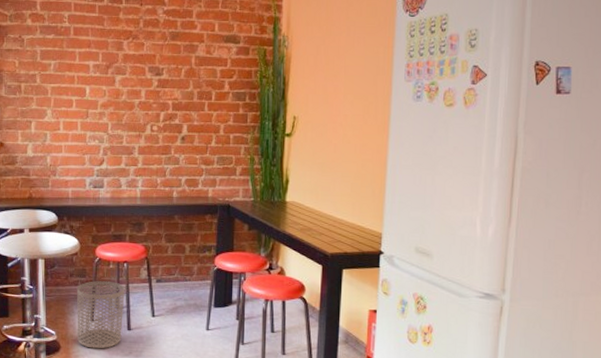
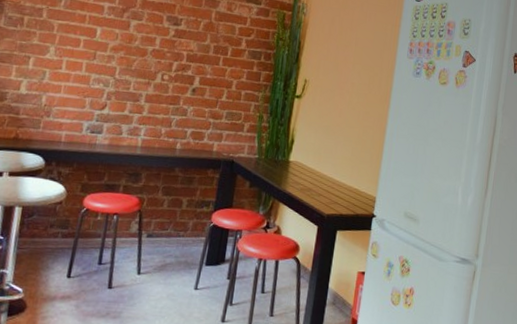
waste bin: present [76,281,125,349] -> none [48,233,112,309]

